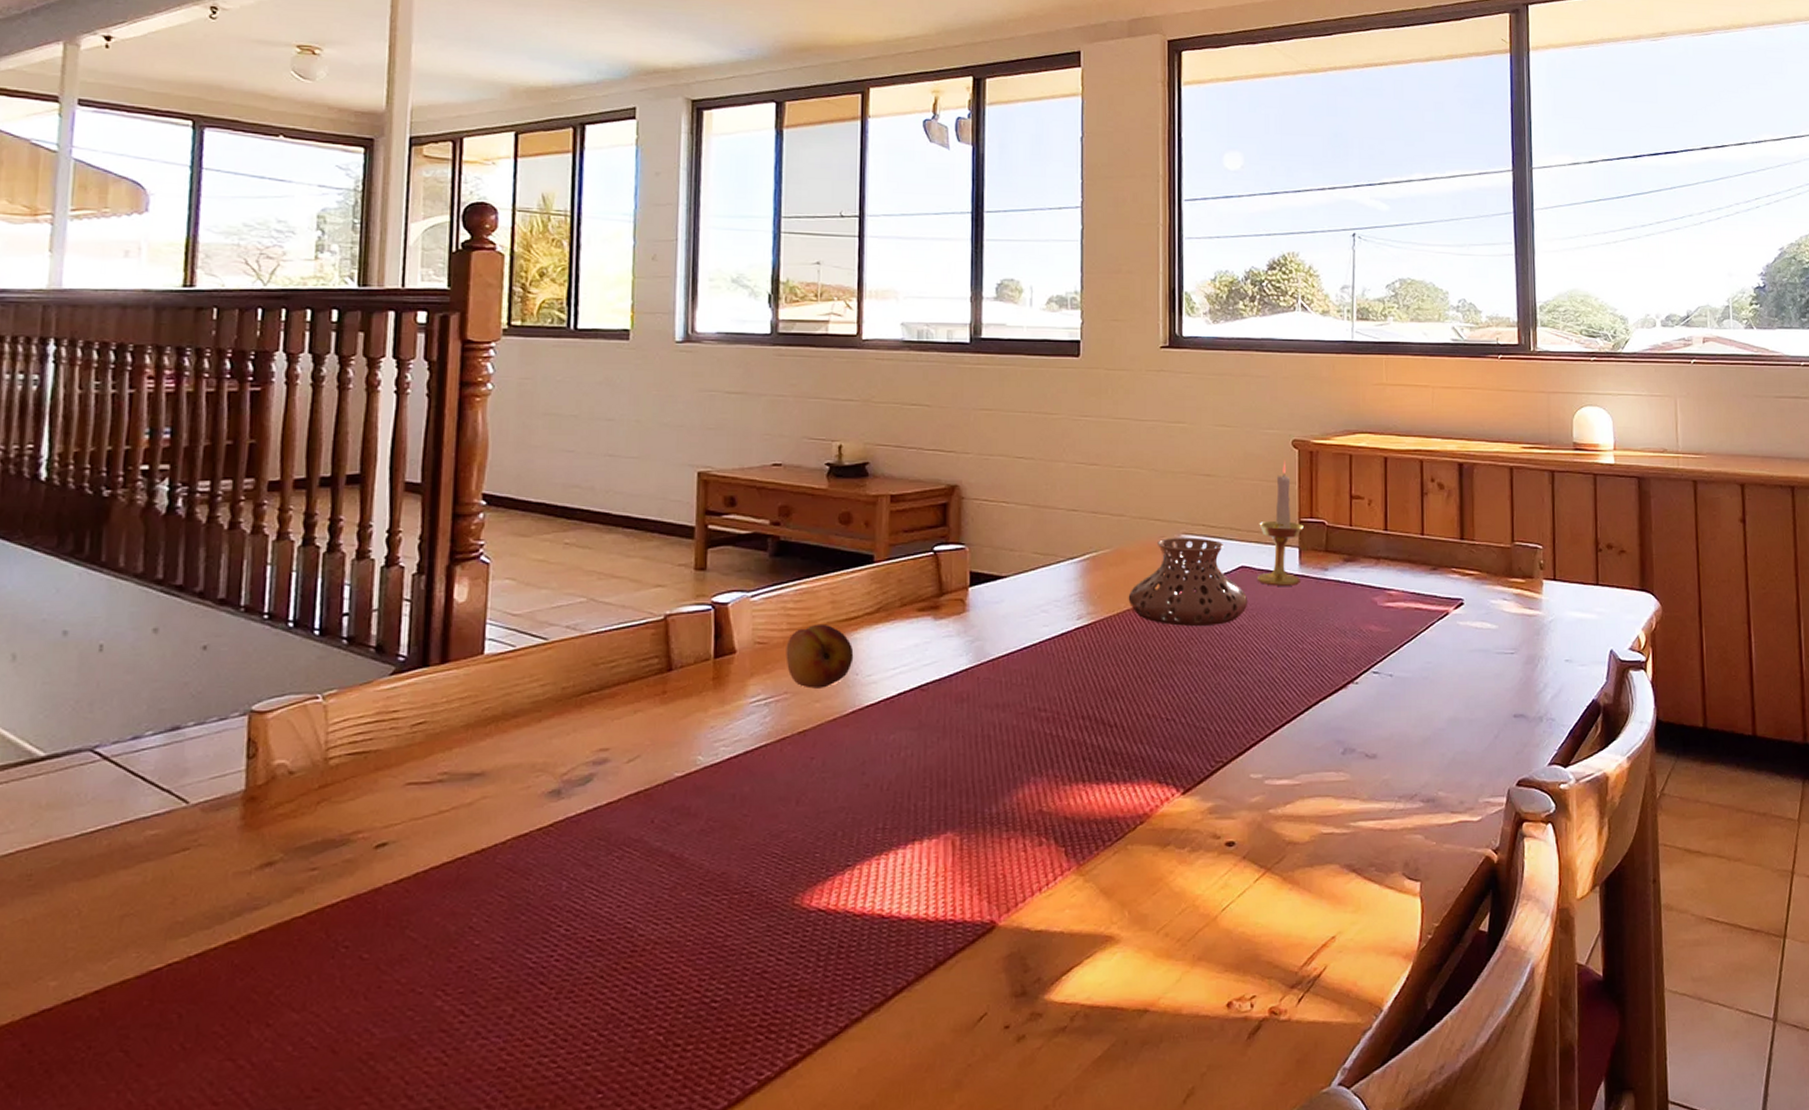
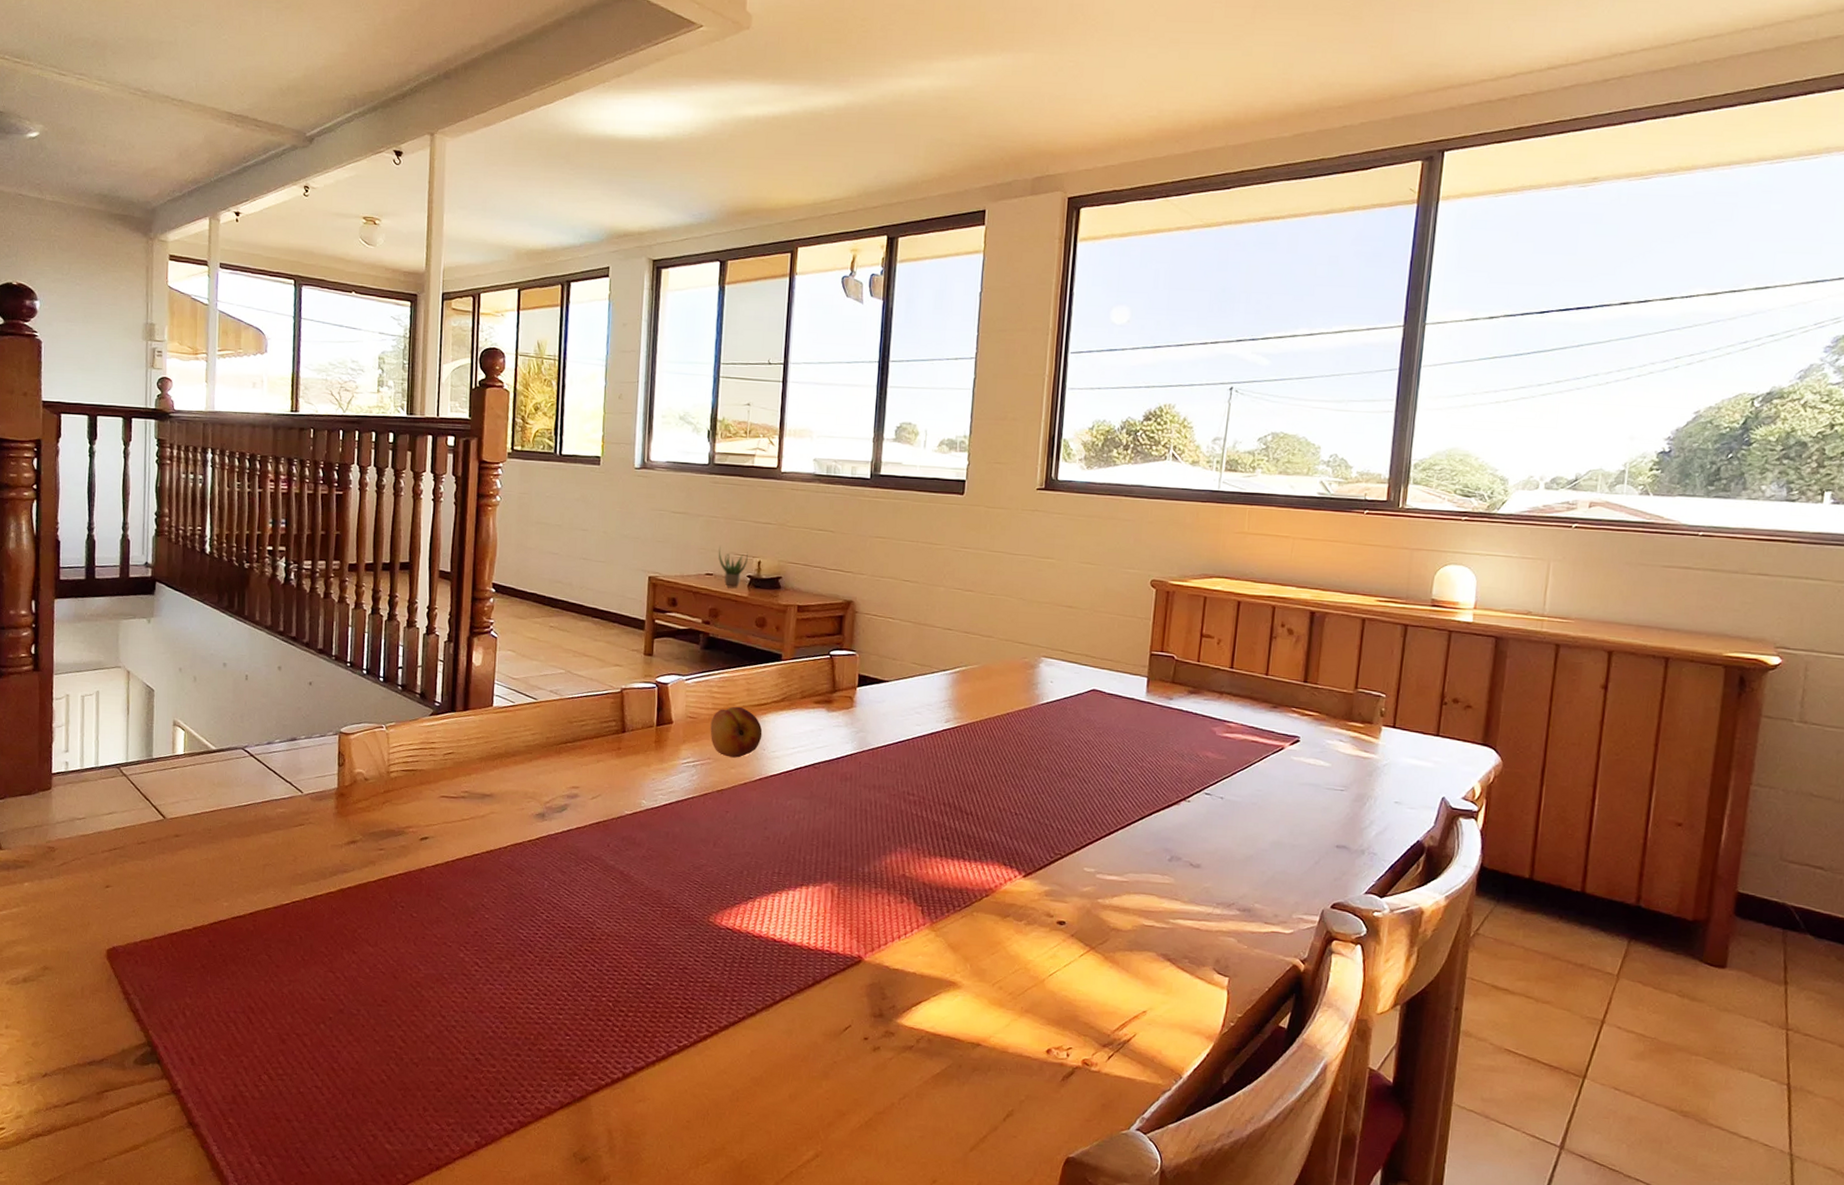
potted plant: none [787,430,825,480] -> present [718,546,748,588]
vase: present [1128,537,1248,626] -> none [990,659,1097,739]
candlestick: present [1257,459,1304,586] -> none [1106,597,1154,711]

